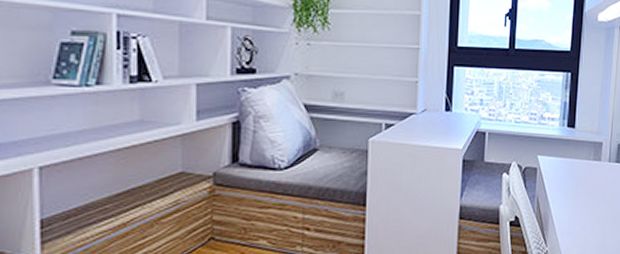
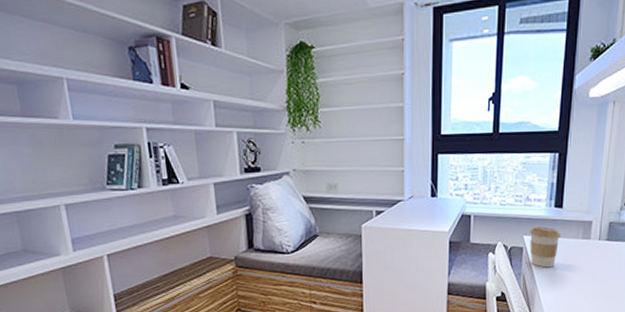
coffee cup: none [543,145,573,190] -> present [529,226,560,268]

